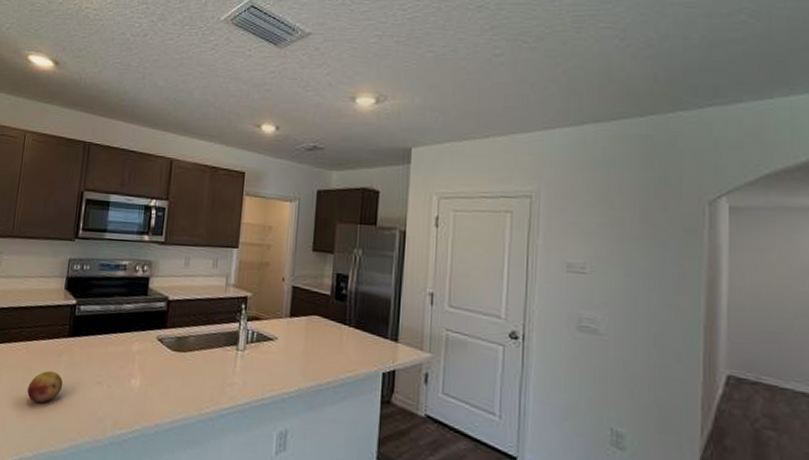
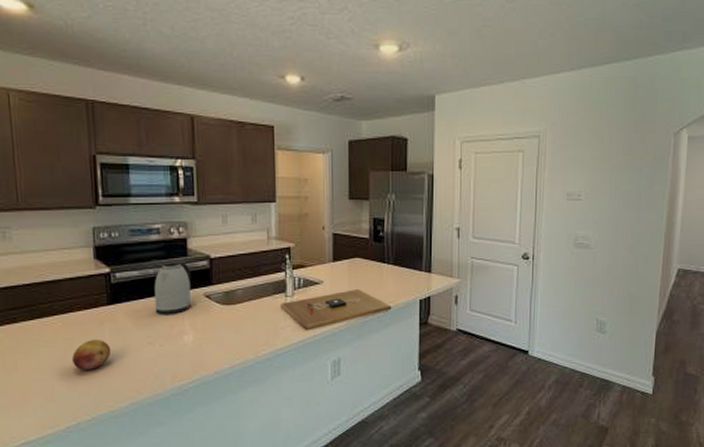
kettle: none [109,300,148,355] -> present [154,261,192,315]
cutting board: none [230,351,350,391] -> present [280,290,392,330]

